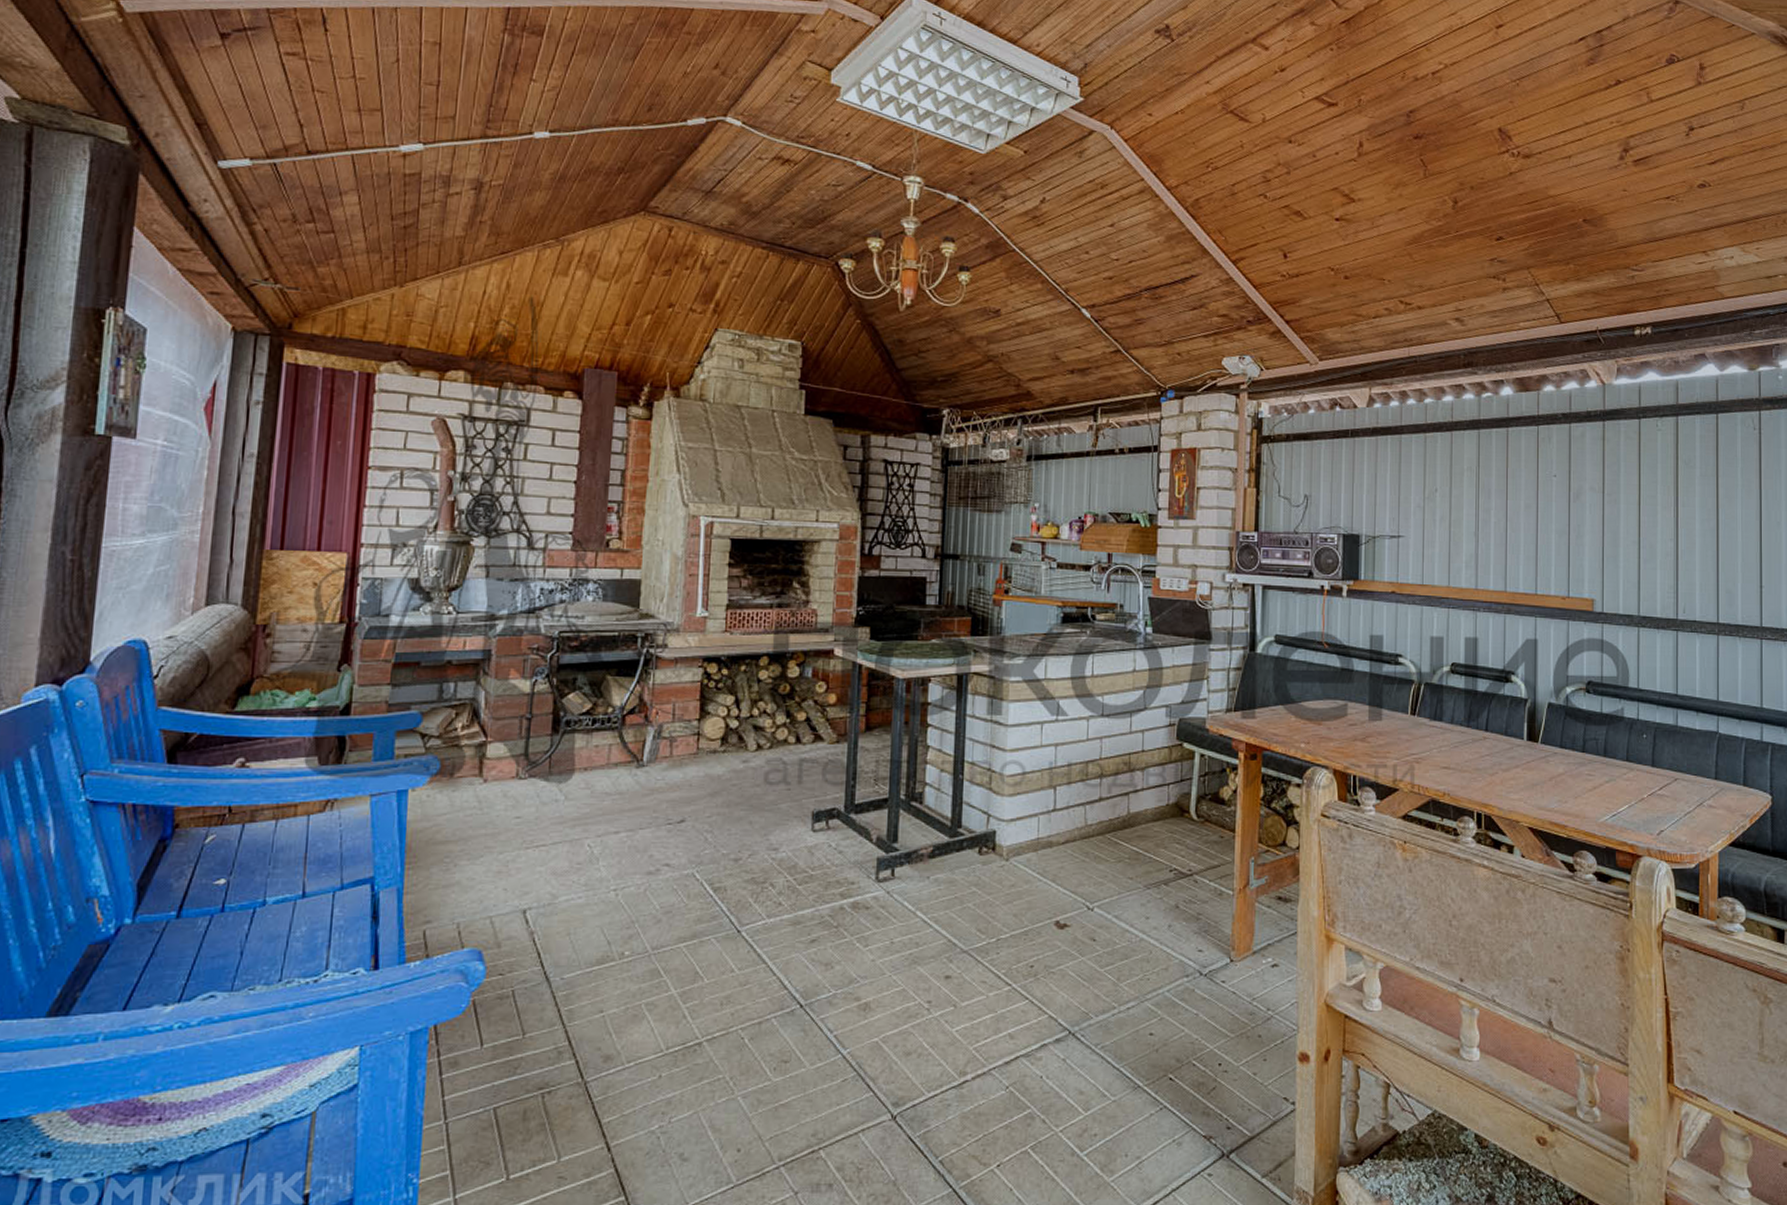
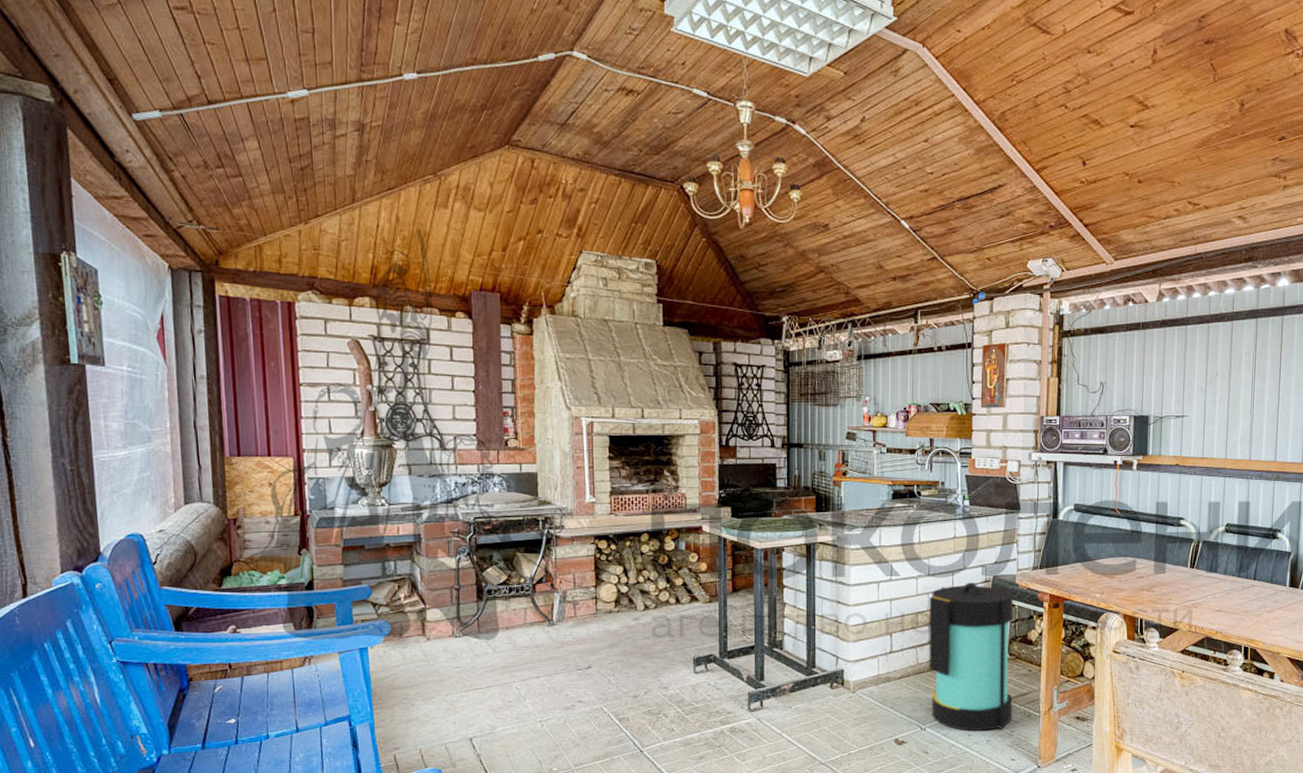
lantern: none [1099,726,1203,913] -> present [928,583,1013,731]

